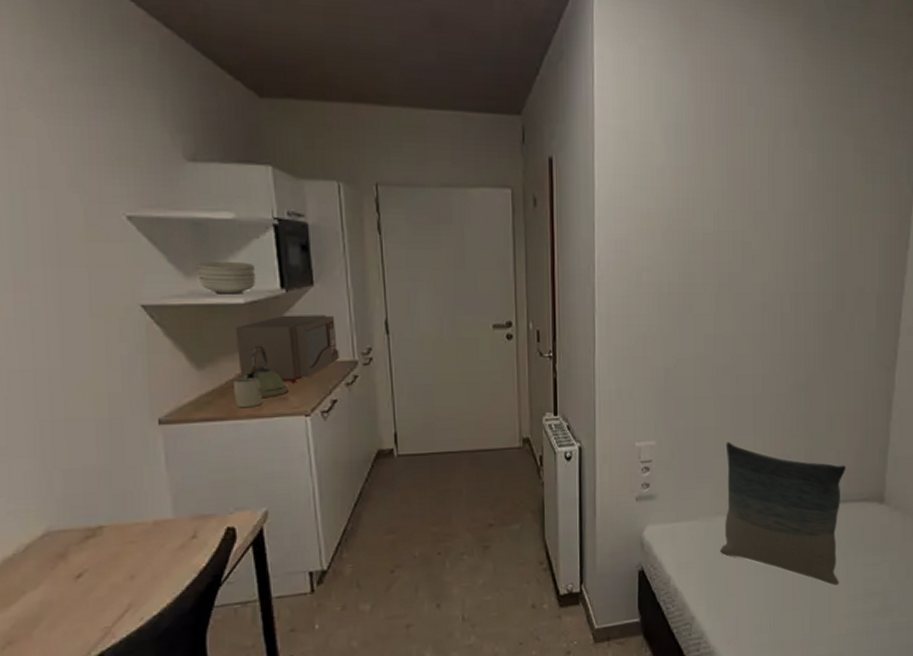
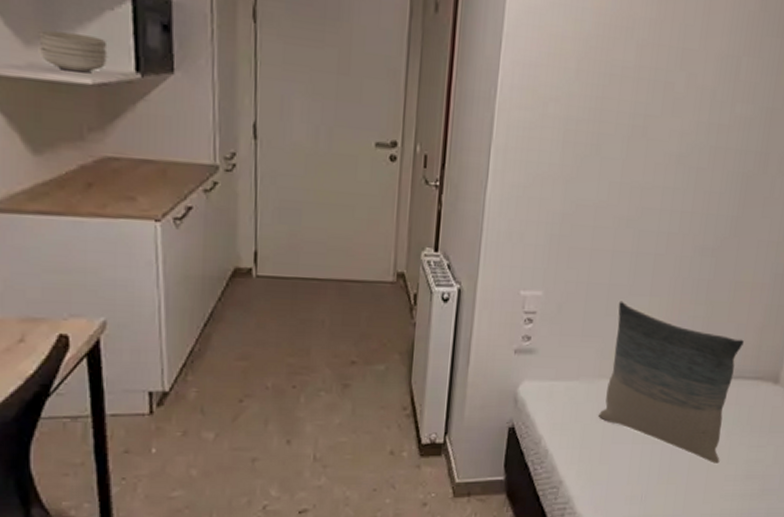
mug: present [233,378,263,408] -> none [75,170,107,205]
microwave: present [235,315,340,383] -> none [79,103,199,183]
kettle: present [242,345,288,399] -> none [85,134,137,197]

